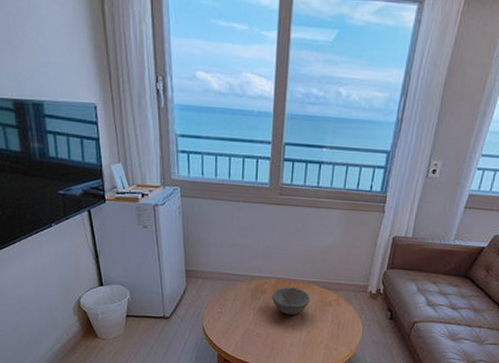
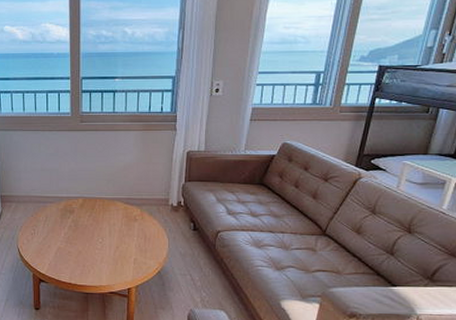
bowl: present [271,287,310,315] -> none [80,205,116,232]

